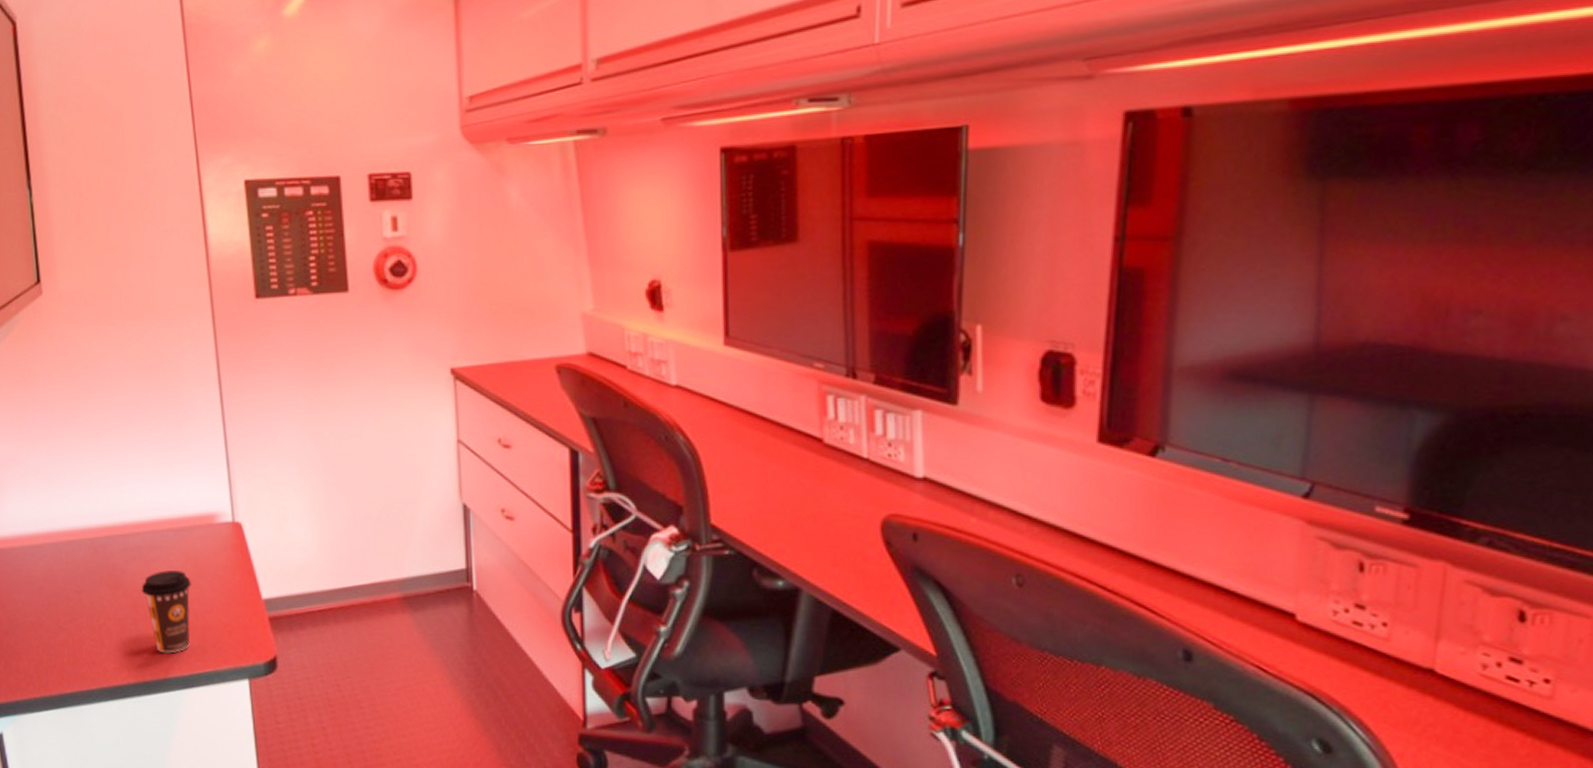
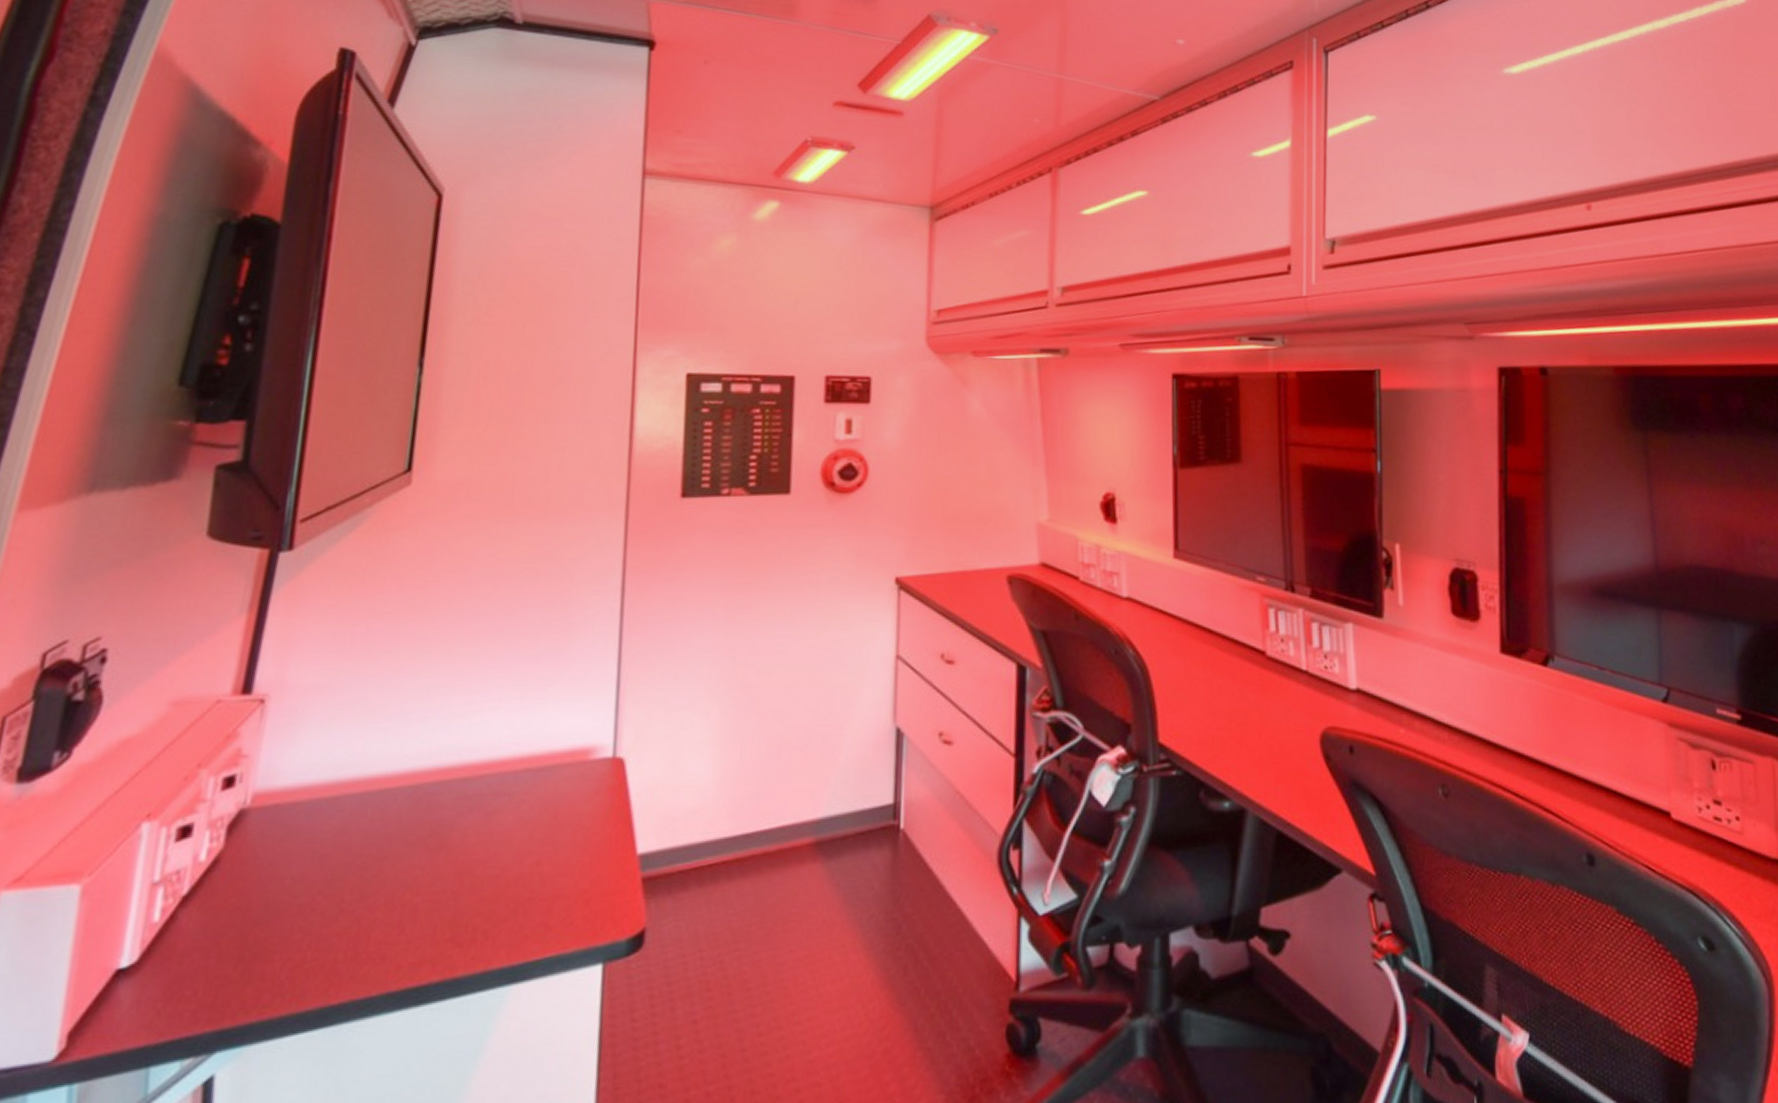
coffee cup: present [141,570,191,654] -> none [472,823,545,936]

